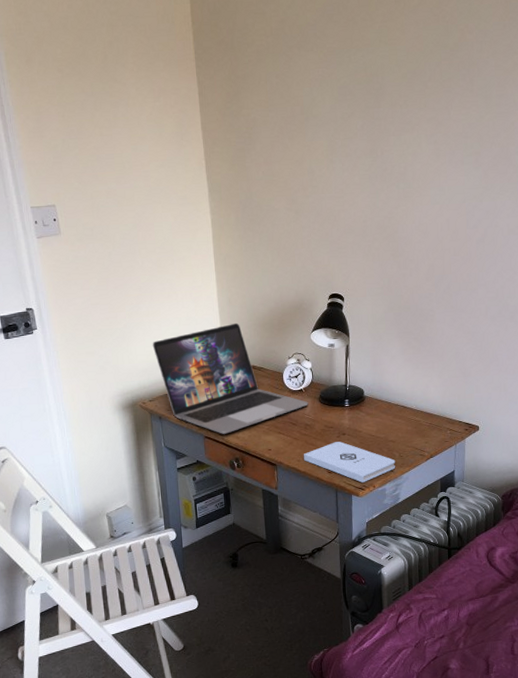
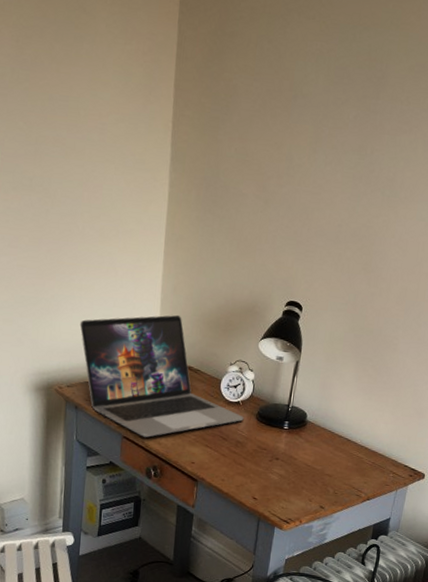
notepad: present [303,441,396,483] -> none [228,466,329,515]

